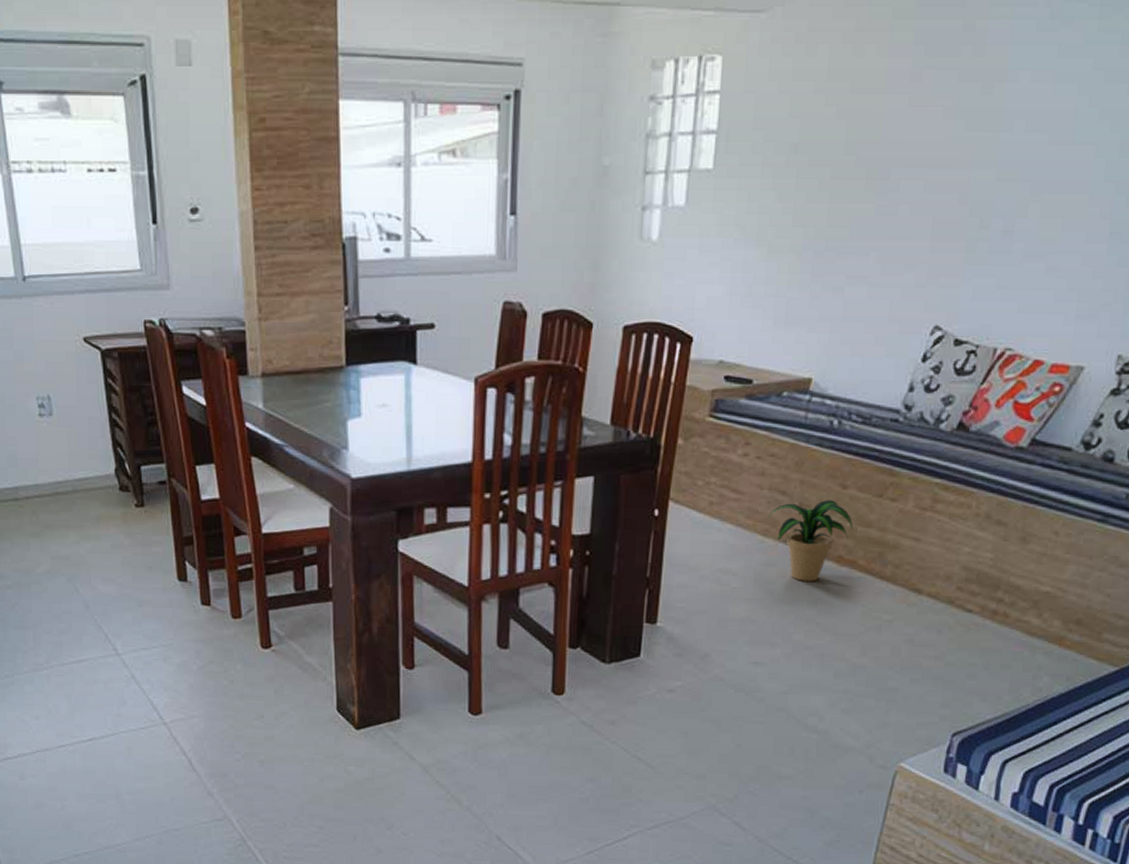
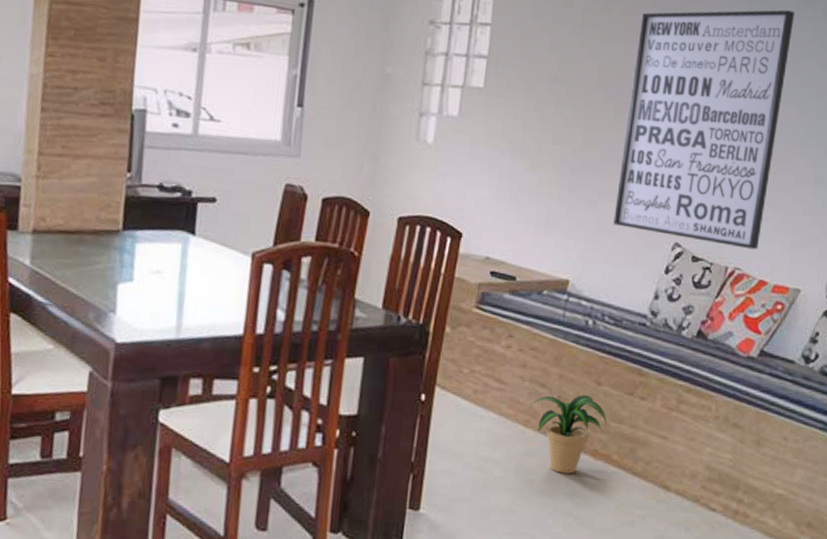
wall art: none [863,23,1098,326] -> present [613,10,795,250]

